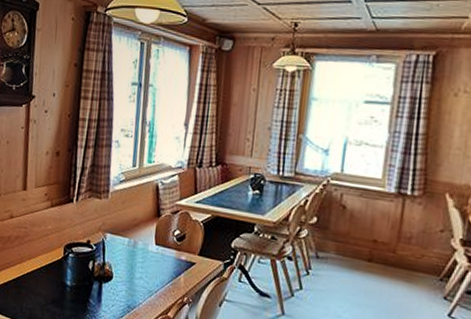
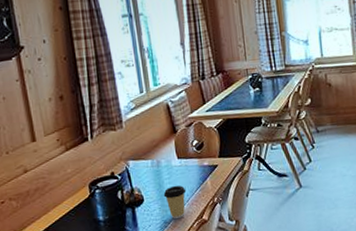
coffee cup: none [133,271,157,307] -> present [163,185,187,219]

